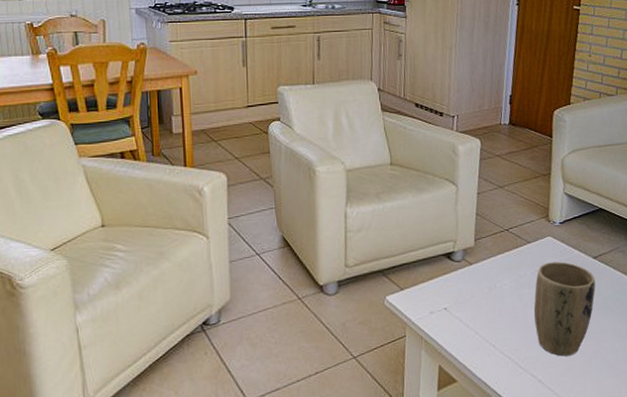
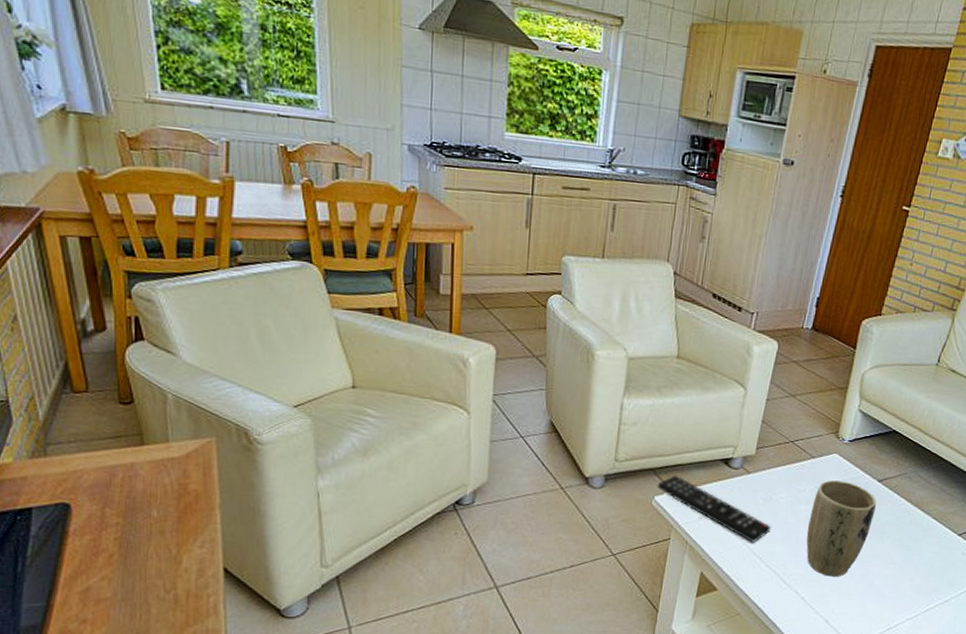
remote control: none [387,274,499,332] -> present [657,475,771,543]

